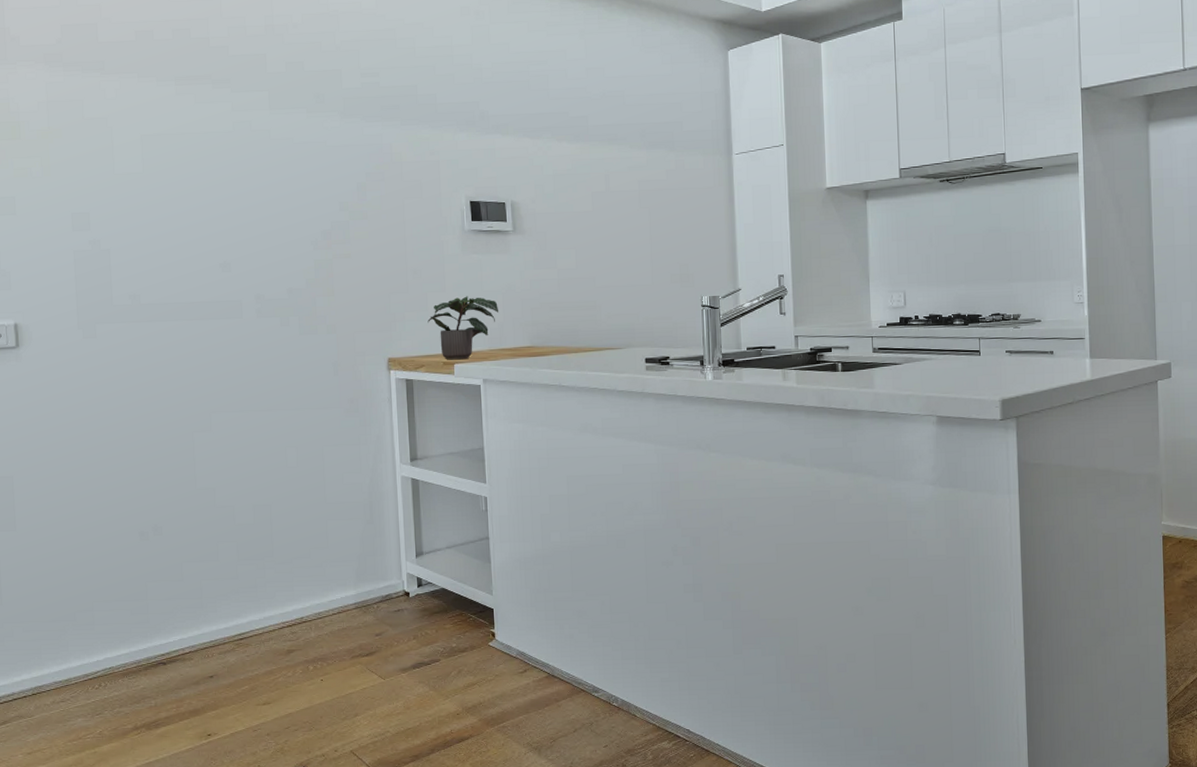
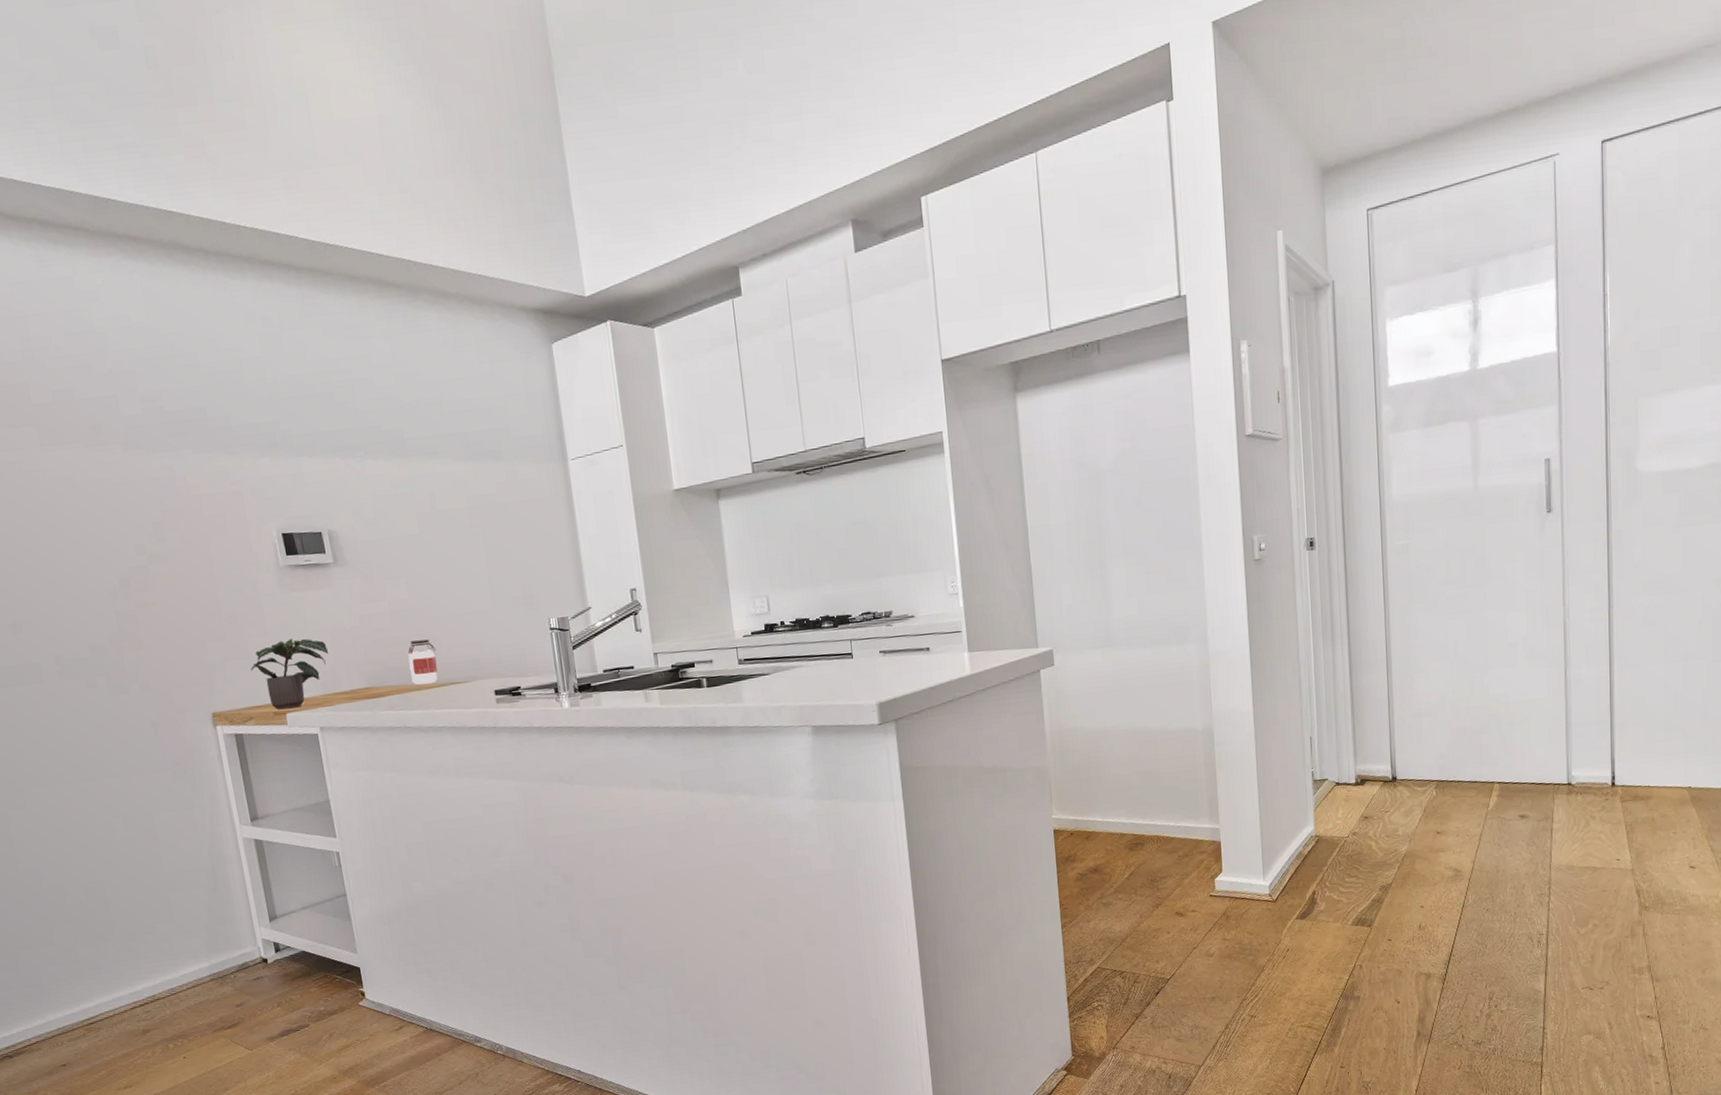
jar: none [570,307,596,348] -> present [408,639,438,685]

